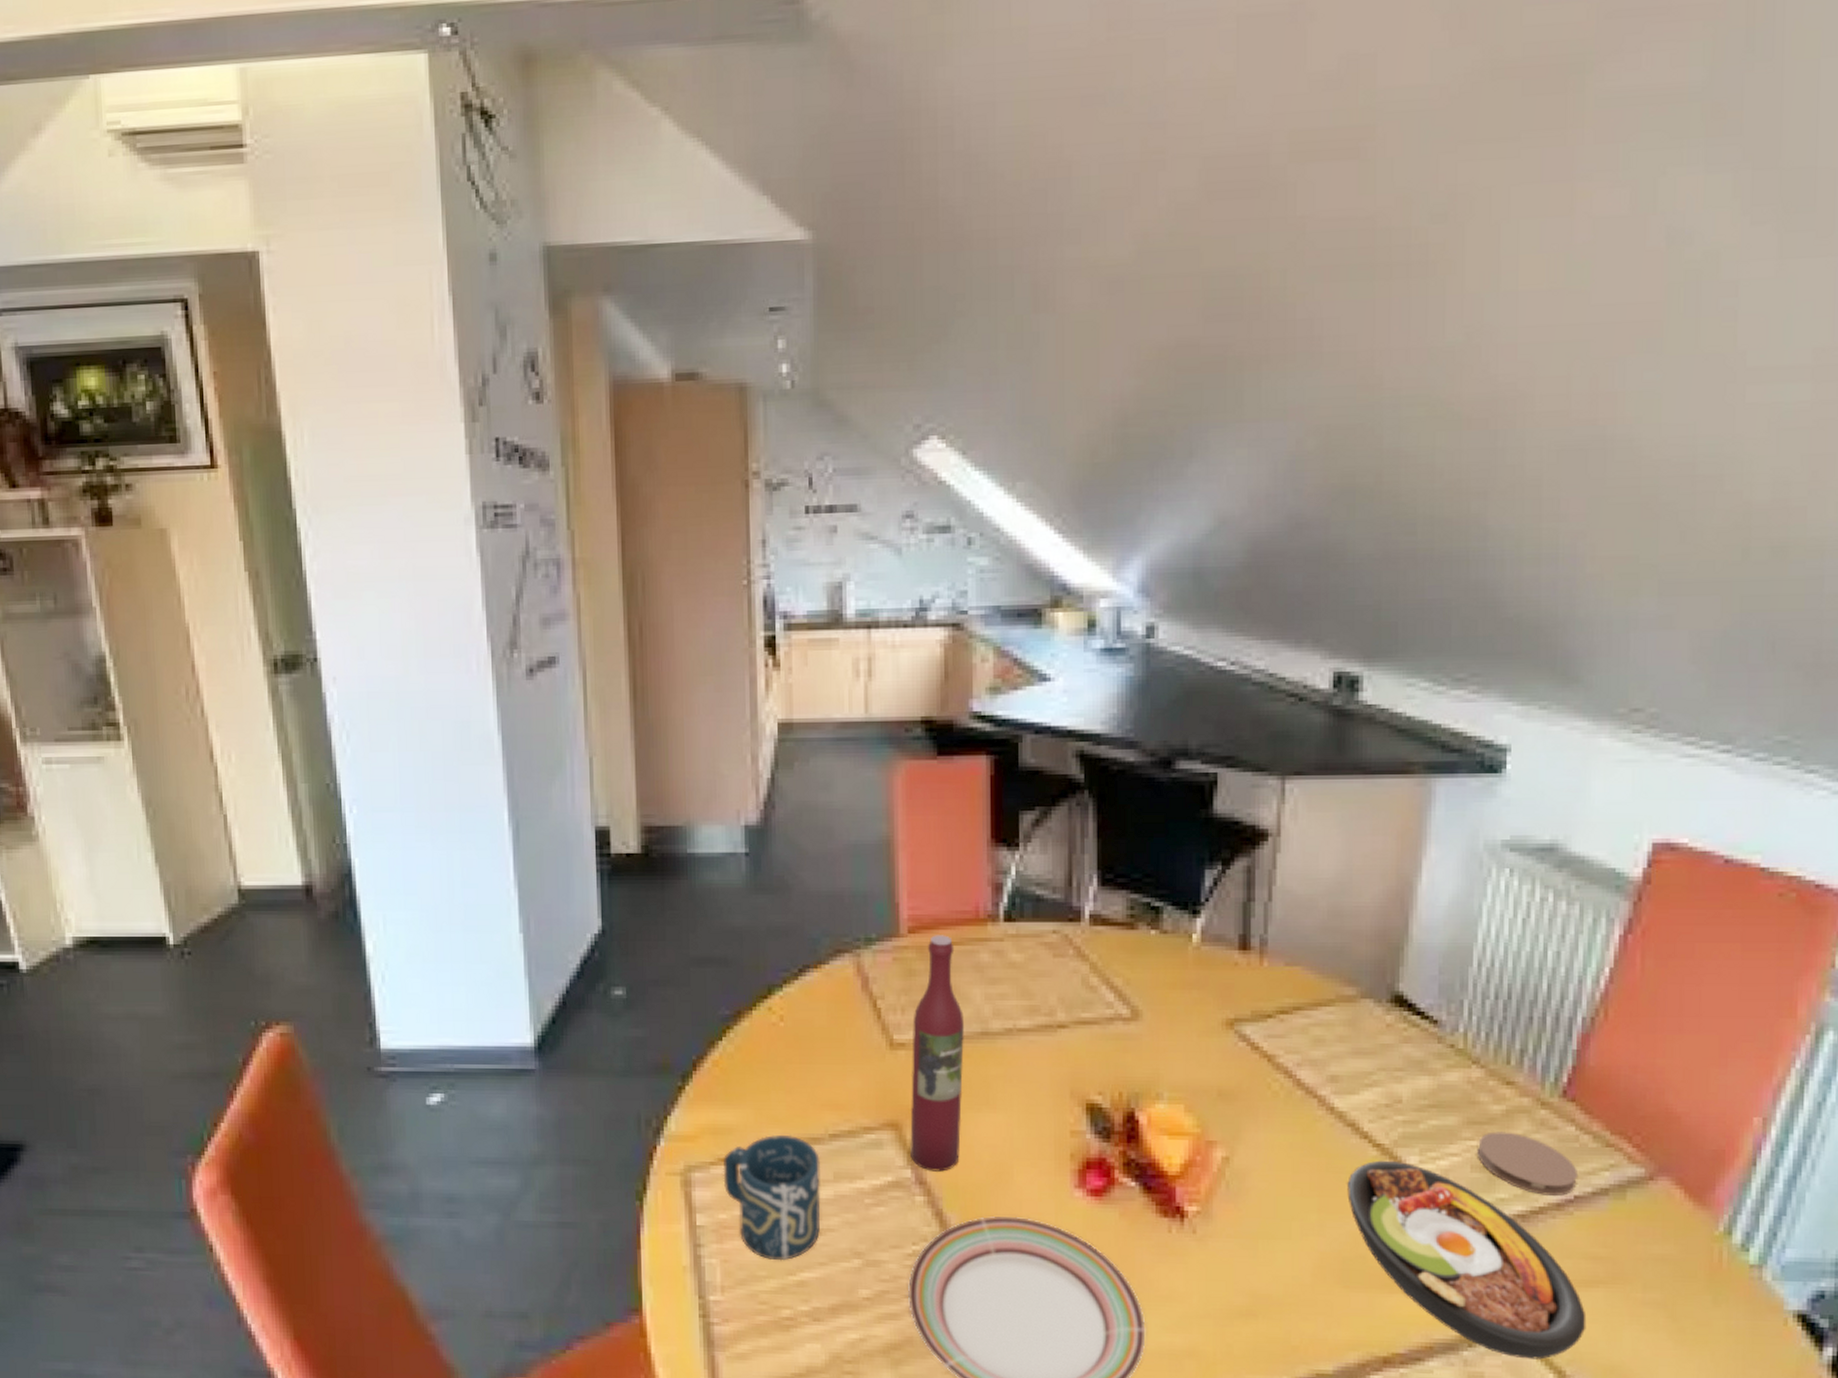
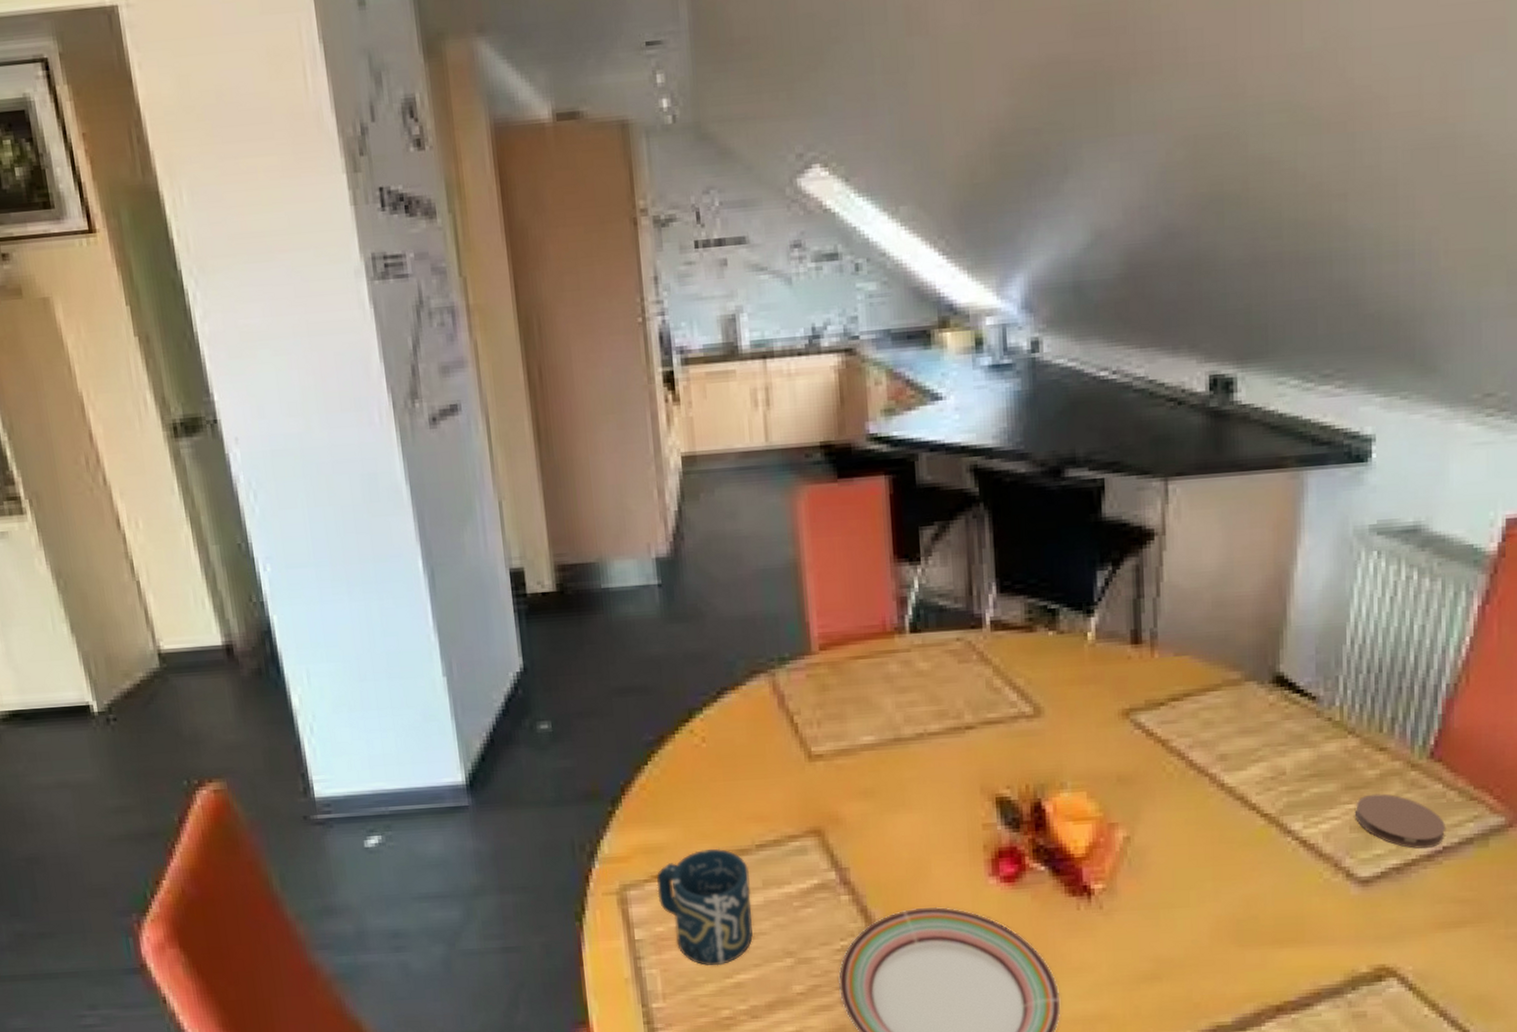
wine bottle: present [910,935,964,1172] -> none [829,649,880,872]
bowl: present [1347,1160,1587,1360] -> none [1239,828,1456,996]

